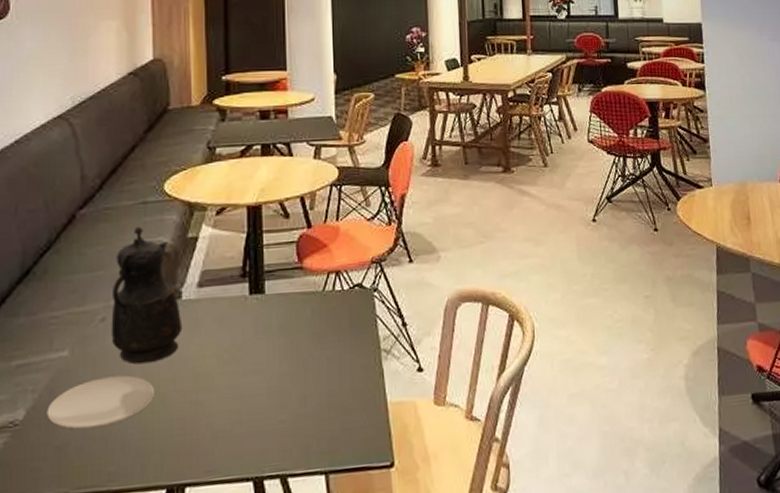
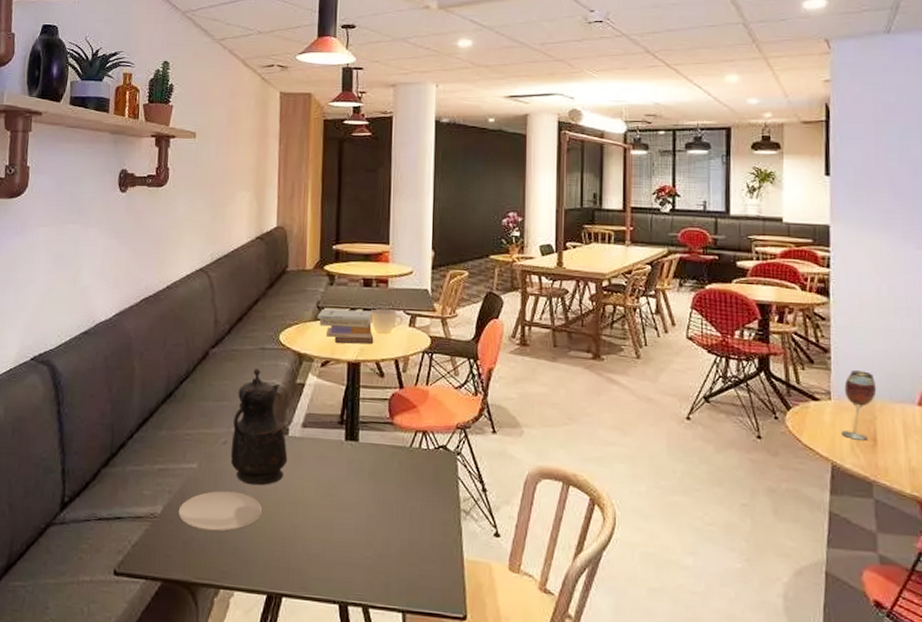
books: none [208,146,276,186] -> present [317,308,374,344]
cup: none [271,142,307,171] -> present [371,309,403,335]
wineglass: none [722,156,748,221] -> present [841,370,877,441]

